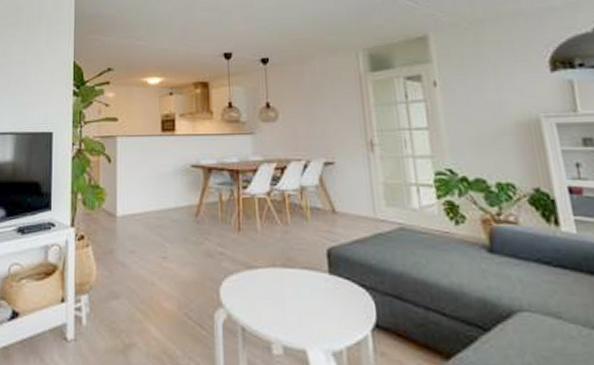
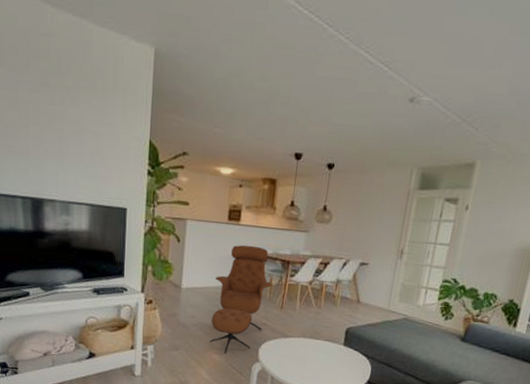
lounge chair: none [155,157,223,298] -> present [210,245,272,353]

